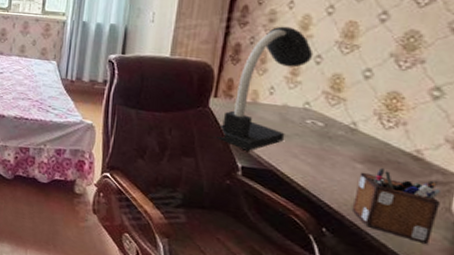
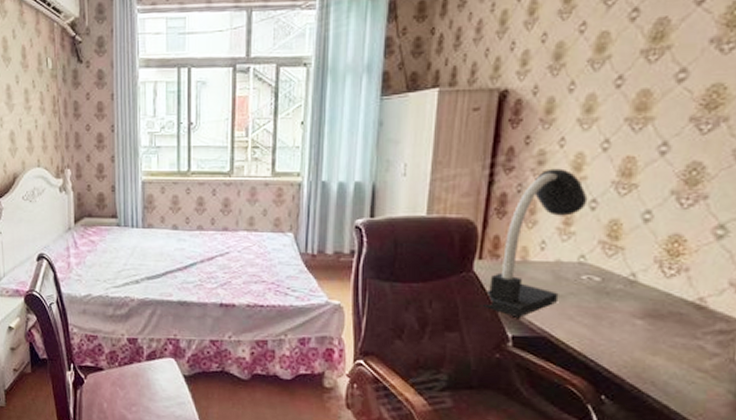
desk organizer: present [351,167,440,244] -> none [632,321,724,400]

